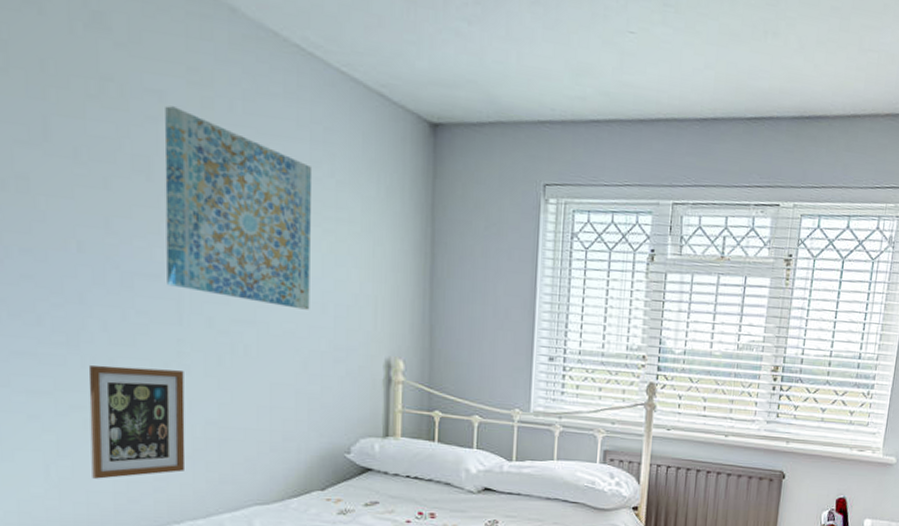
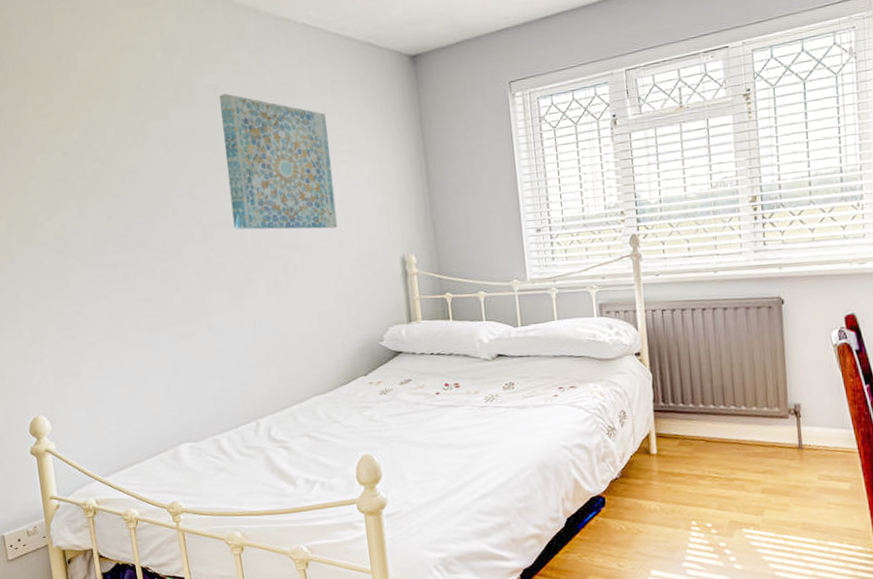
picture frame: present [88,365,186,479] -> none [189,294,262,390]

